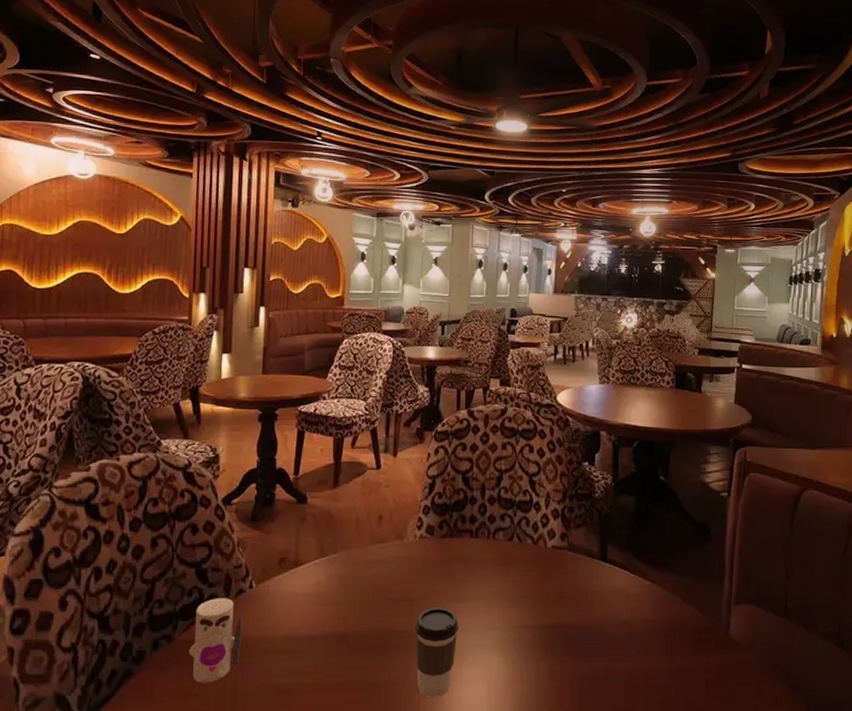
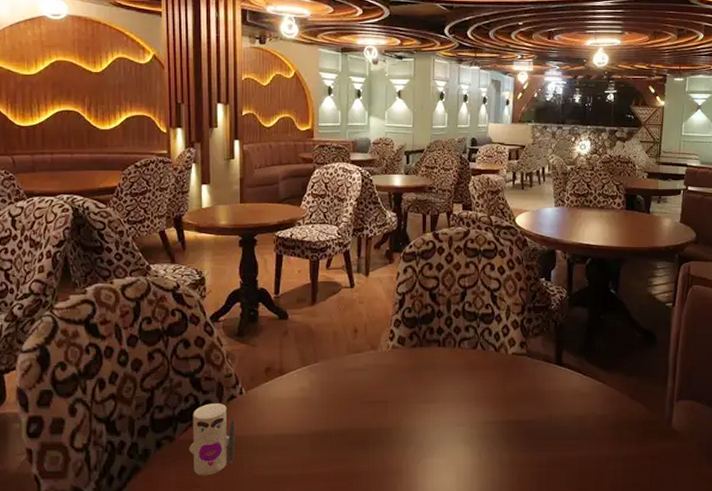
coffee cup: present [414,607,459,697] -> none [390,408,429,484]

